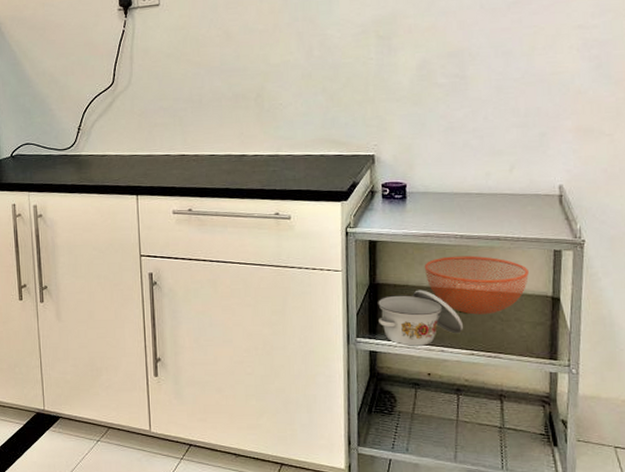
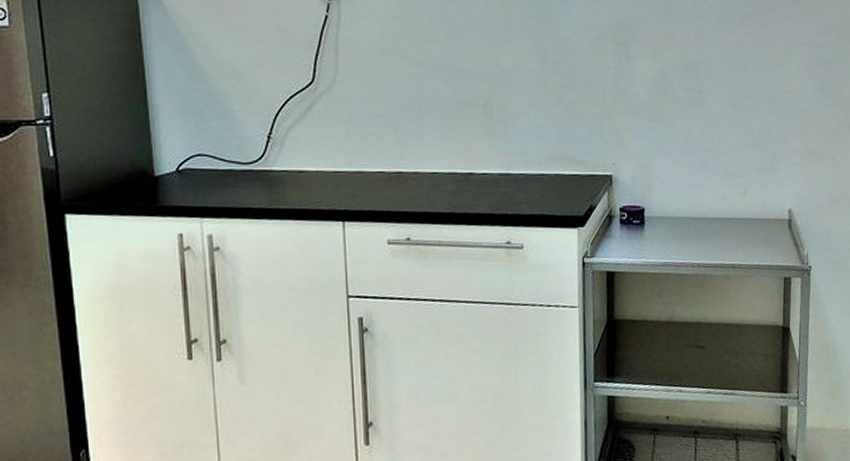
cooking pot: present [377,290,463,346] -> none [615,324,700,388]
colander: present [424,256,529,315] -> none [662,286,761,350]

